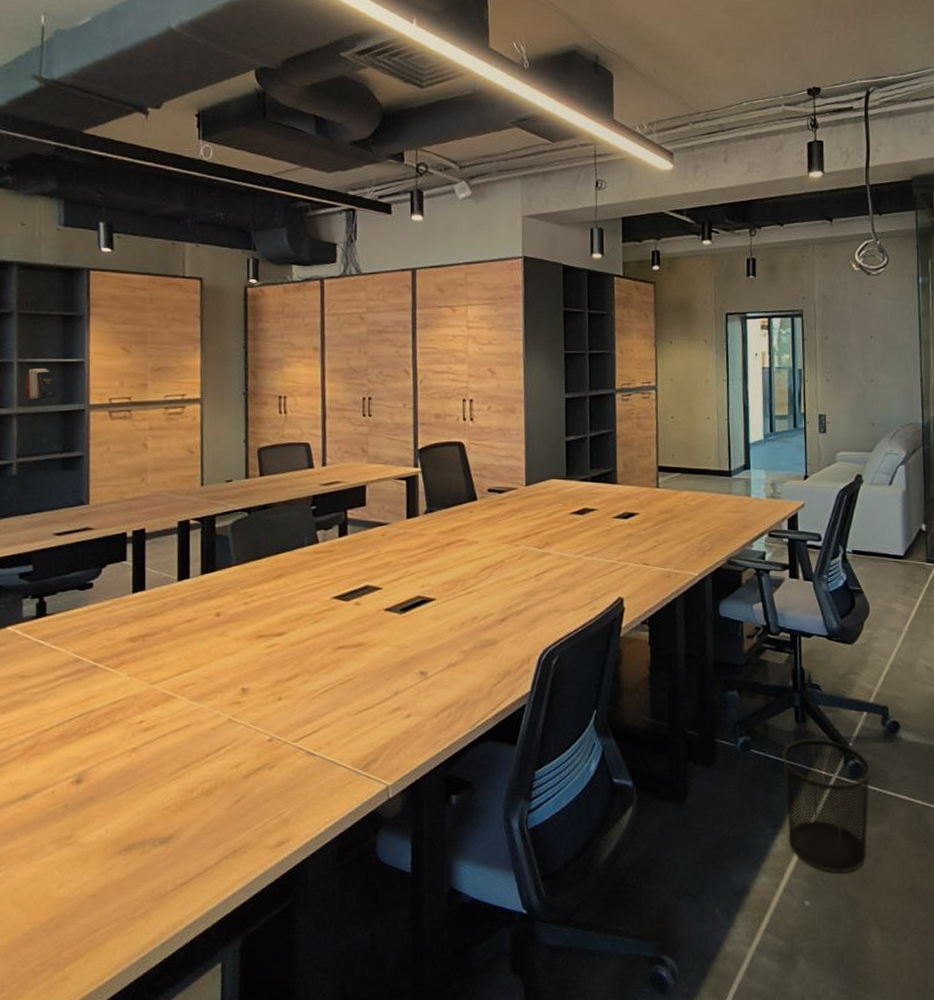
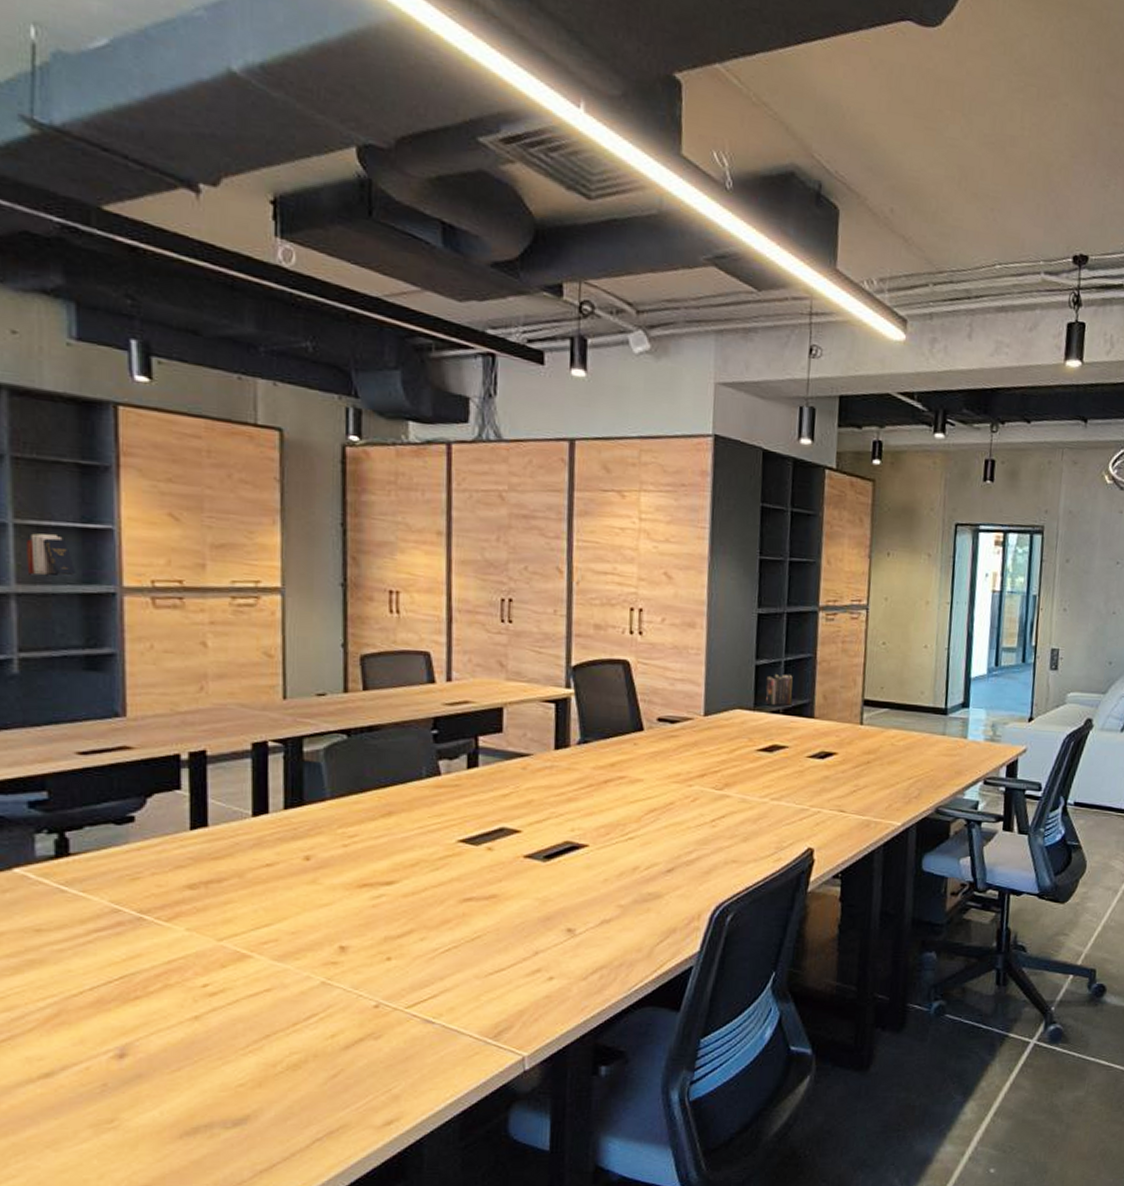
books: none [576,448,598,474] -> present [766,674,793,706]
waste bin: present [782,739,871,874] -> none [978,1003,1072,1140]

